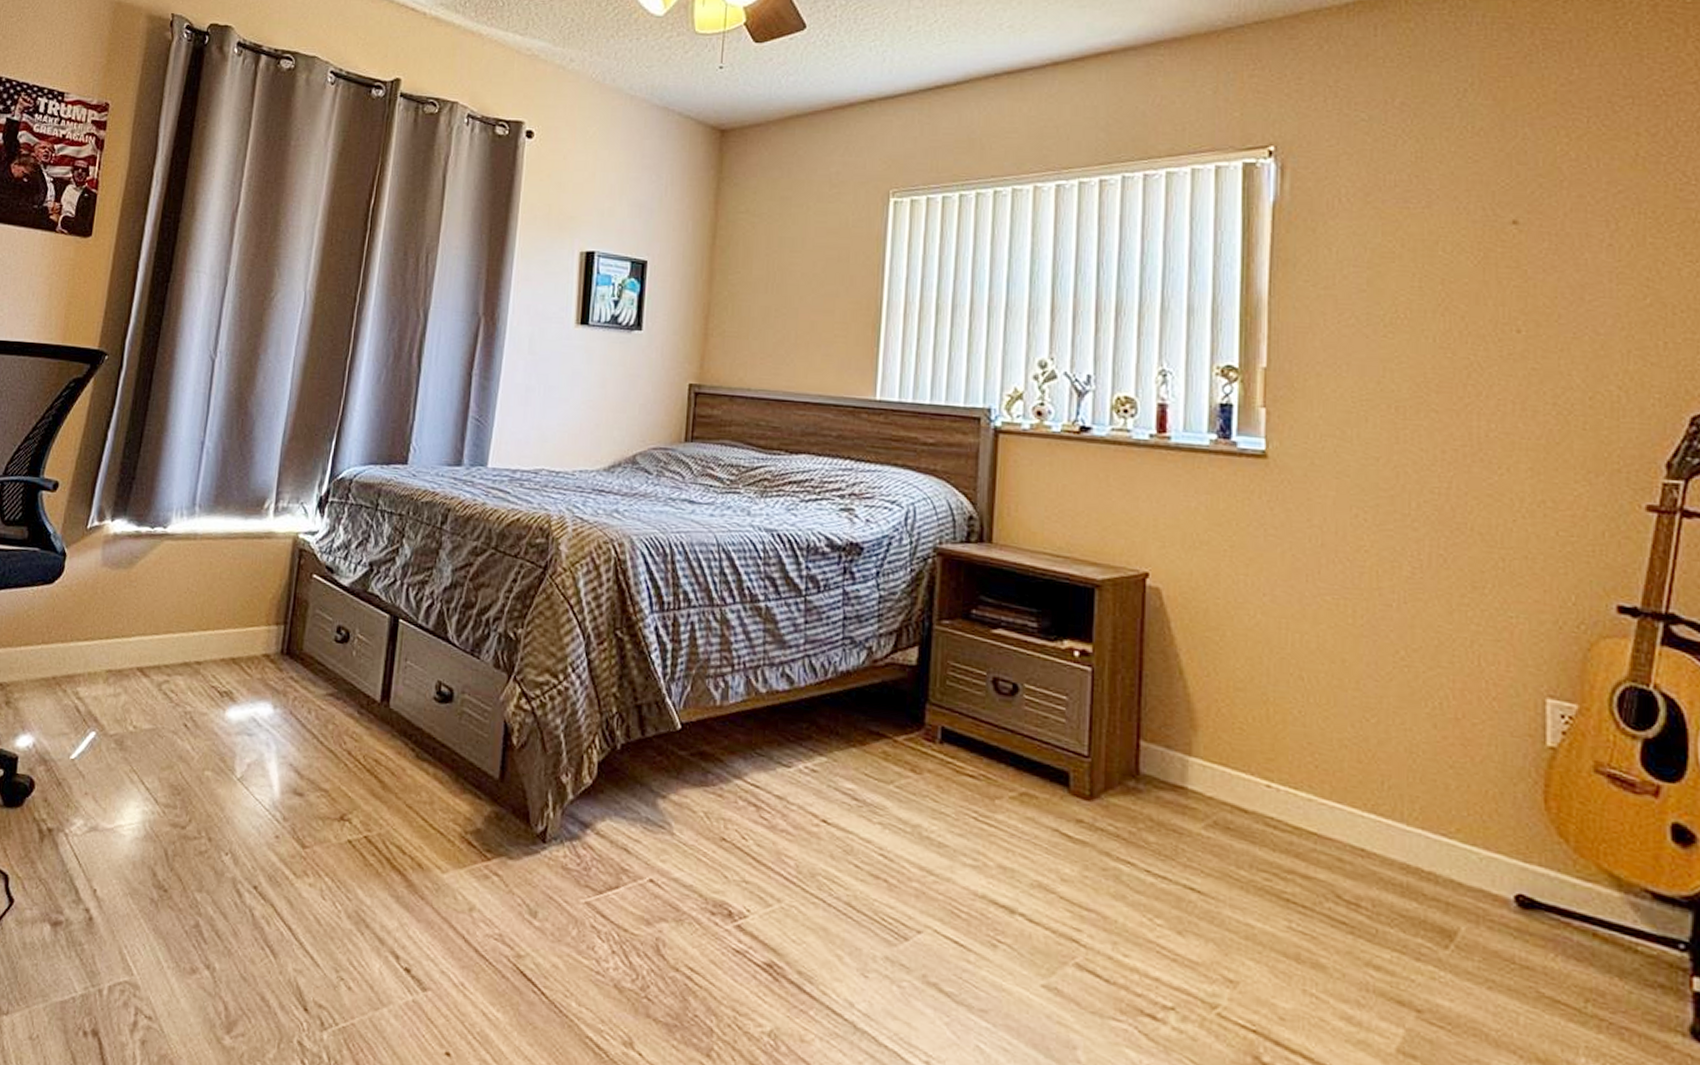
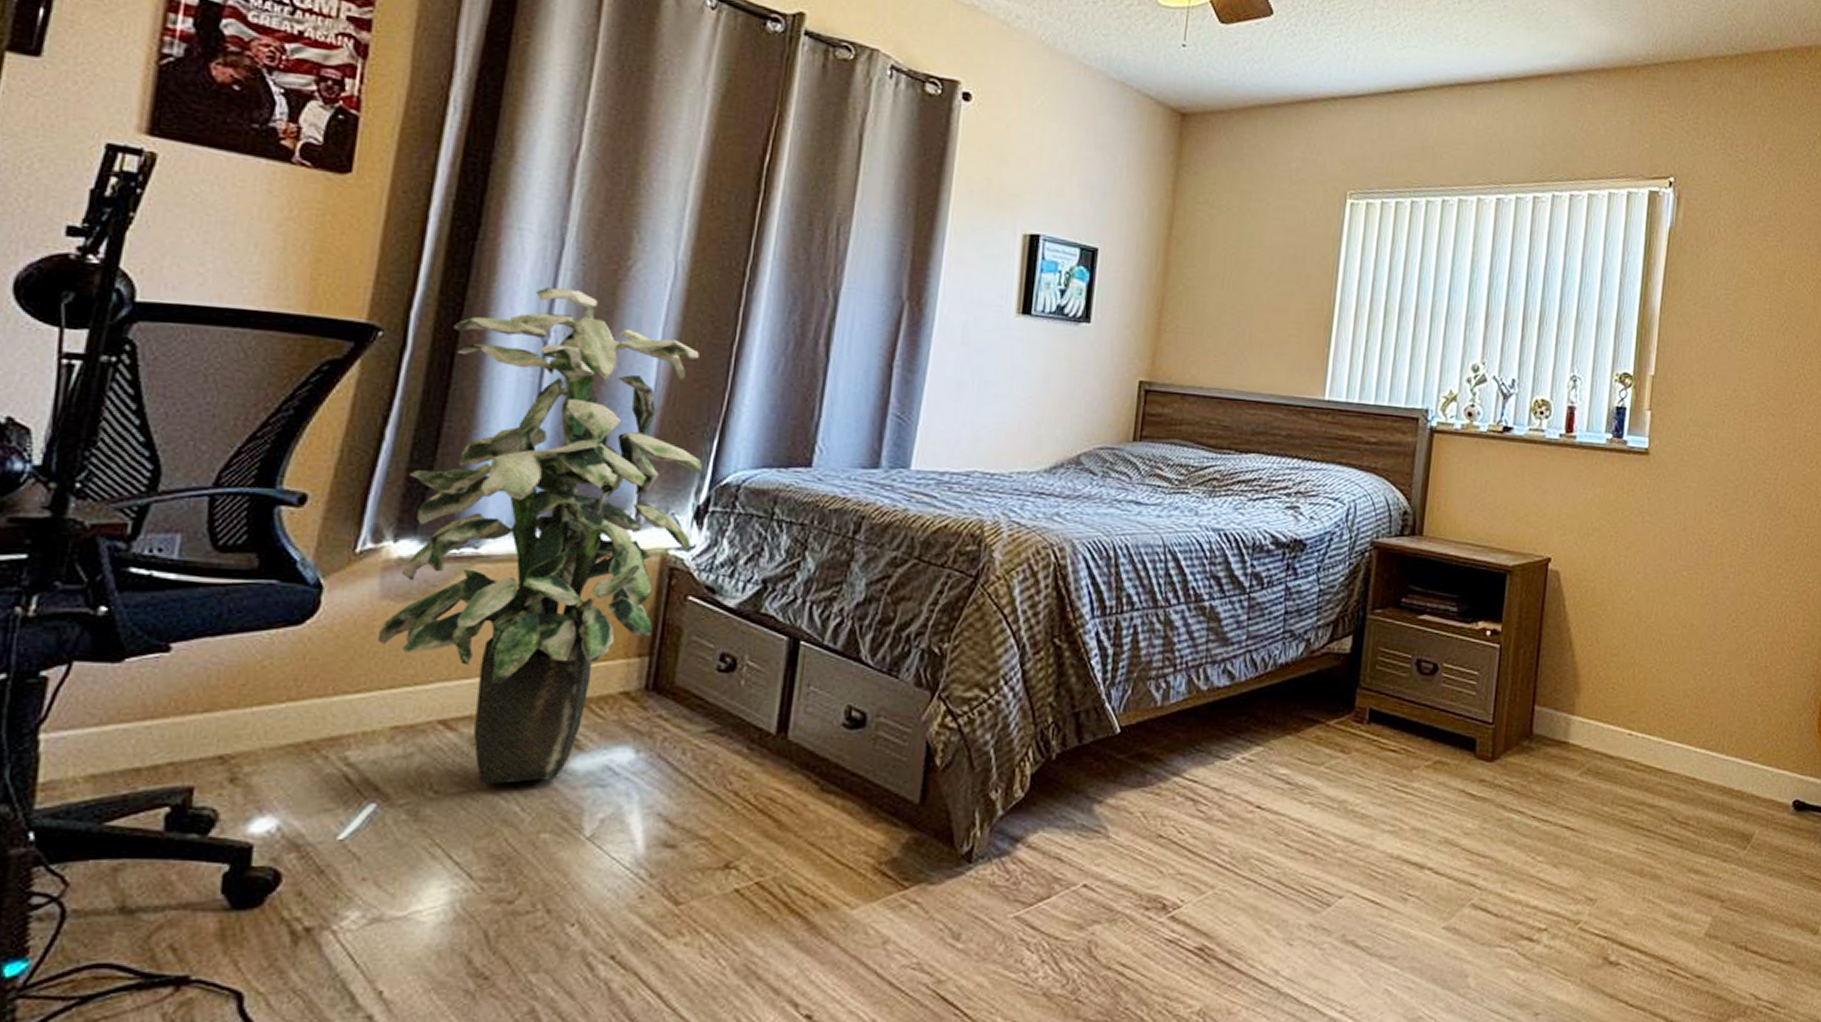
indoor plant: none [100,316,324,725] -> present [379,287,703,785]

